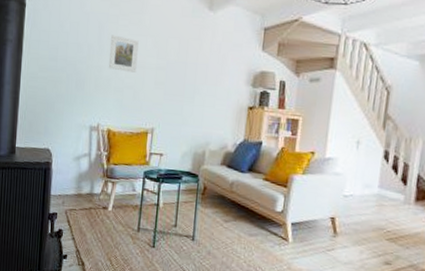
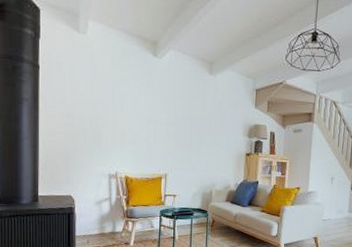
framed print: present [108,34,139,73] -> none [122,94,149,127]

